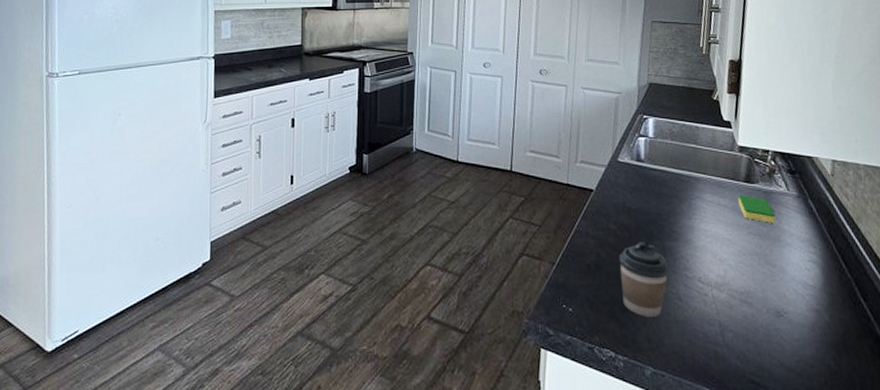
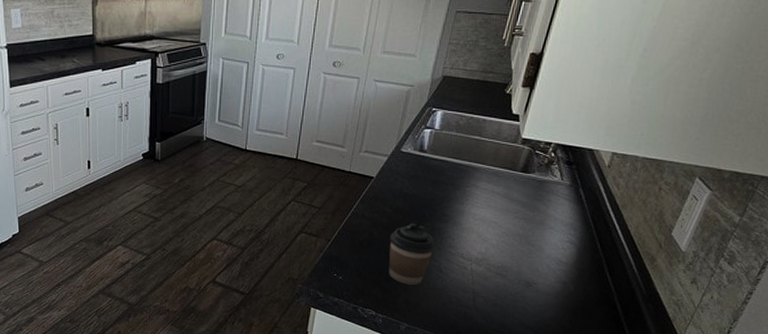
dish sponge: present [737,194,776,223] -> none [511,183,545,209]

